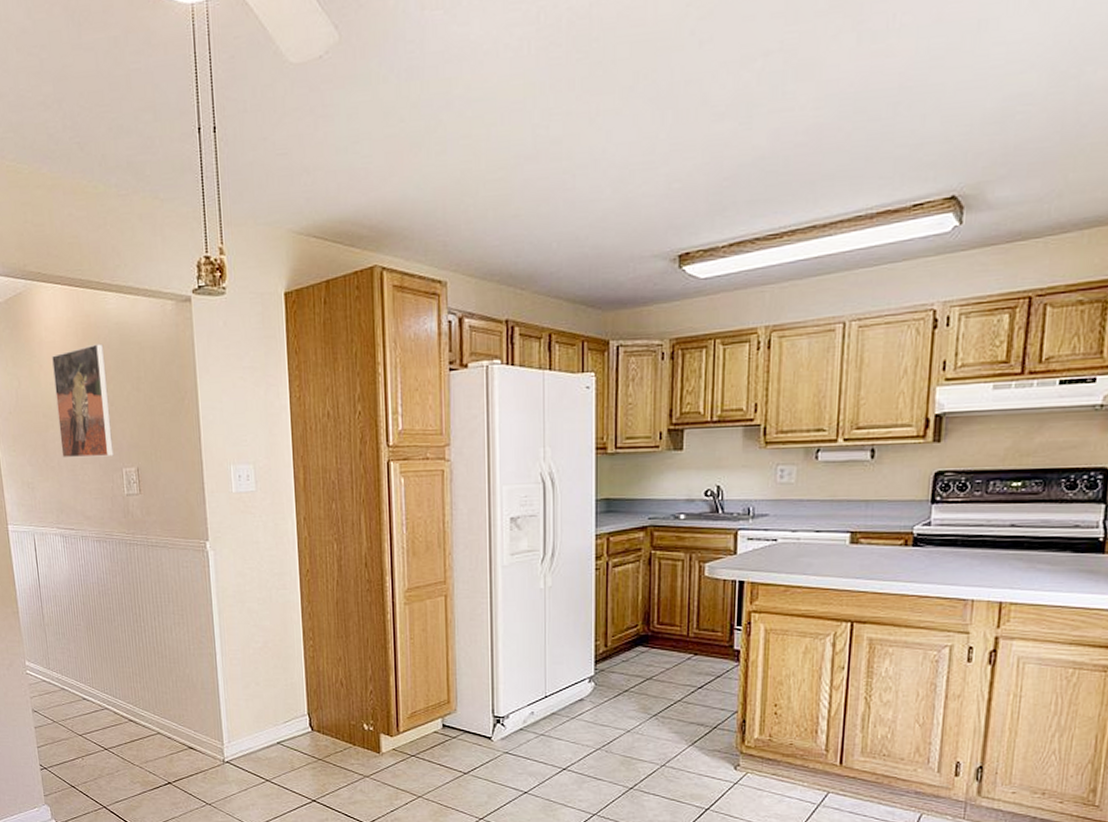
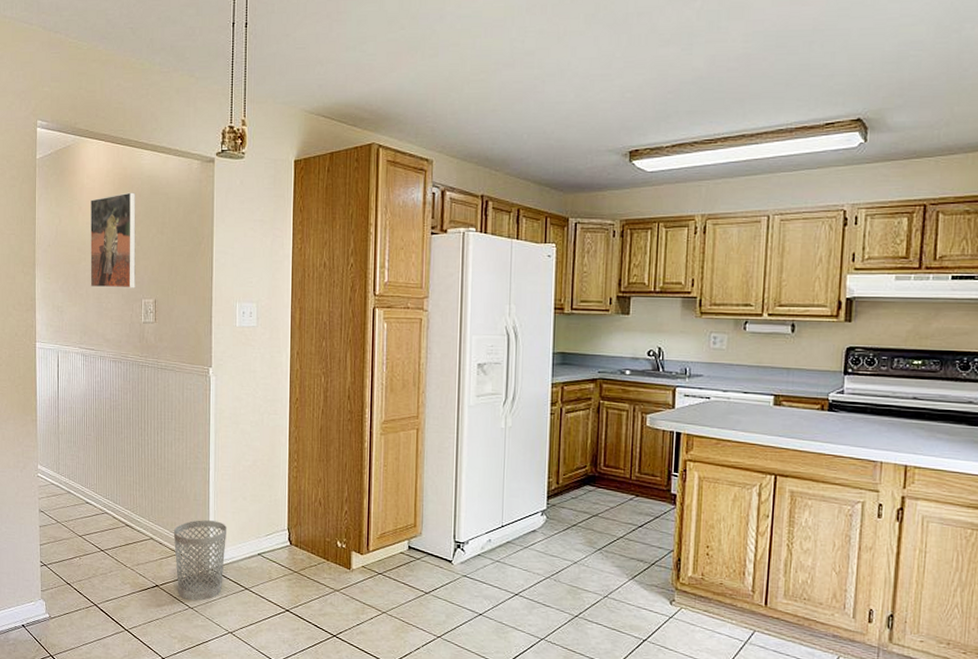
wastebasket: none [182,710,241,797] -> present [173,520,228,601]

